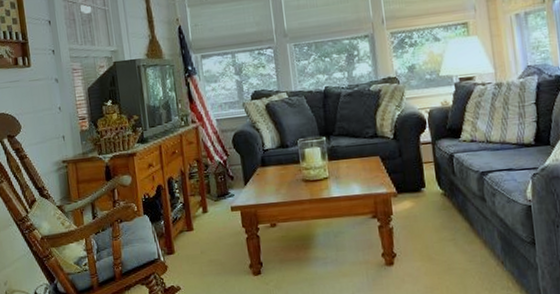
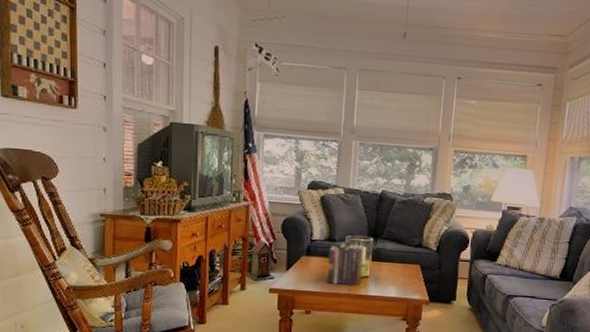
books: none [283,145,322,192] -> present [327,243,363,286]

